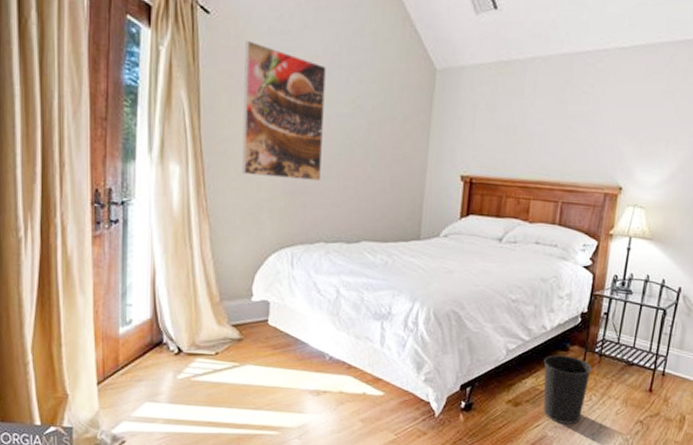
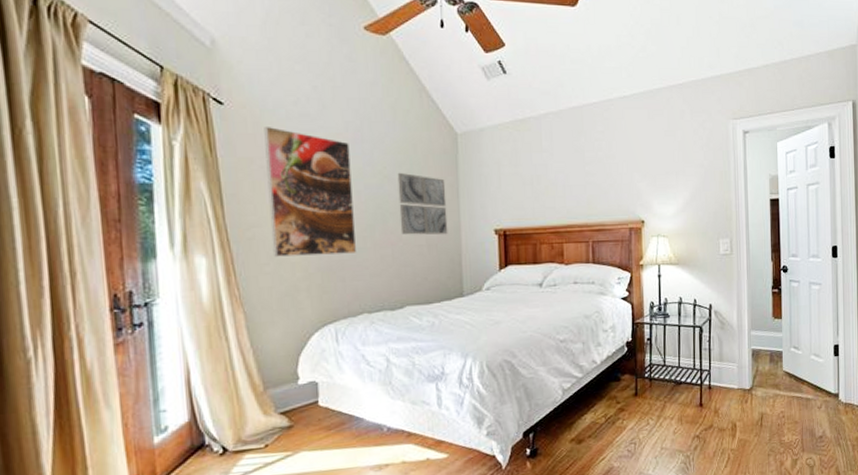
wall art: none [366,103,417,175] -> present [397,172,448,235]
wastebasket: present [543,355,592,425] -> none [599,385,645,453]

